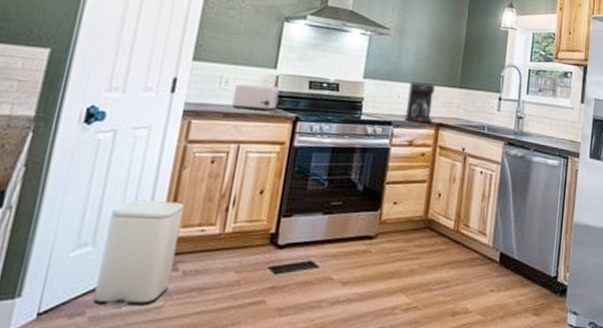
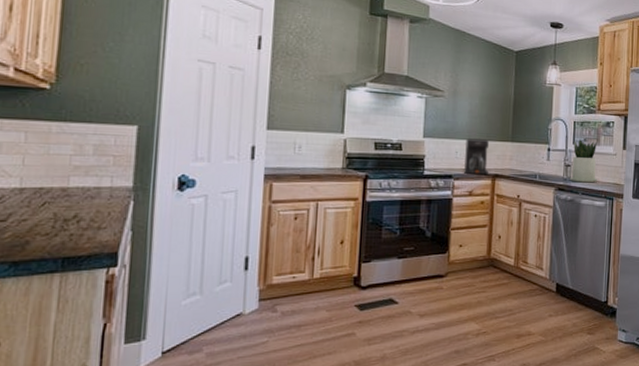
pedal bin: present [93,200,184,308] -> none [208,254,275,345]
toaster: present [231,83,280,112] -> none [306,148,349,172]
planter: none [521,89,553,139] -> present [570,139,598,183]

